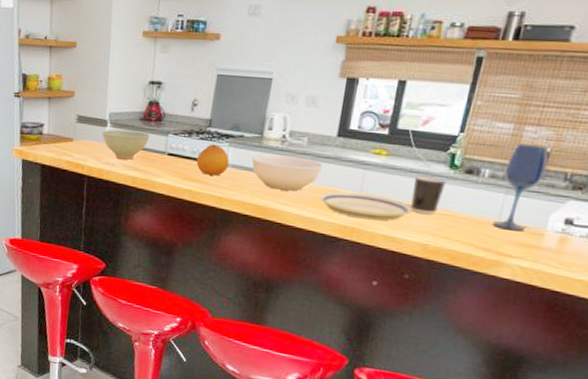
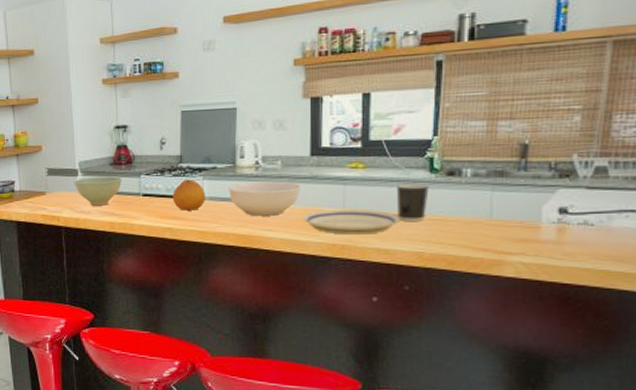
wineglass: present [493,144,548,231] -> none [485,139,529,227]

